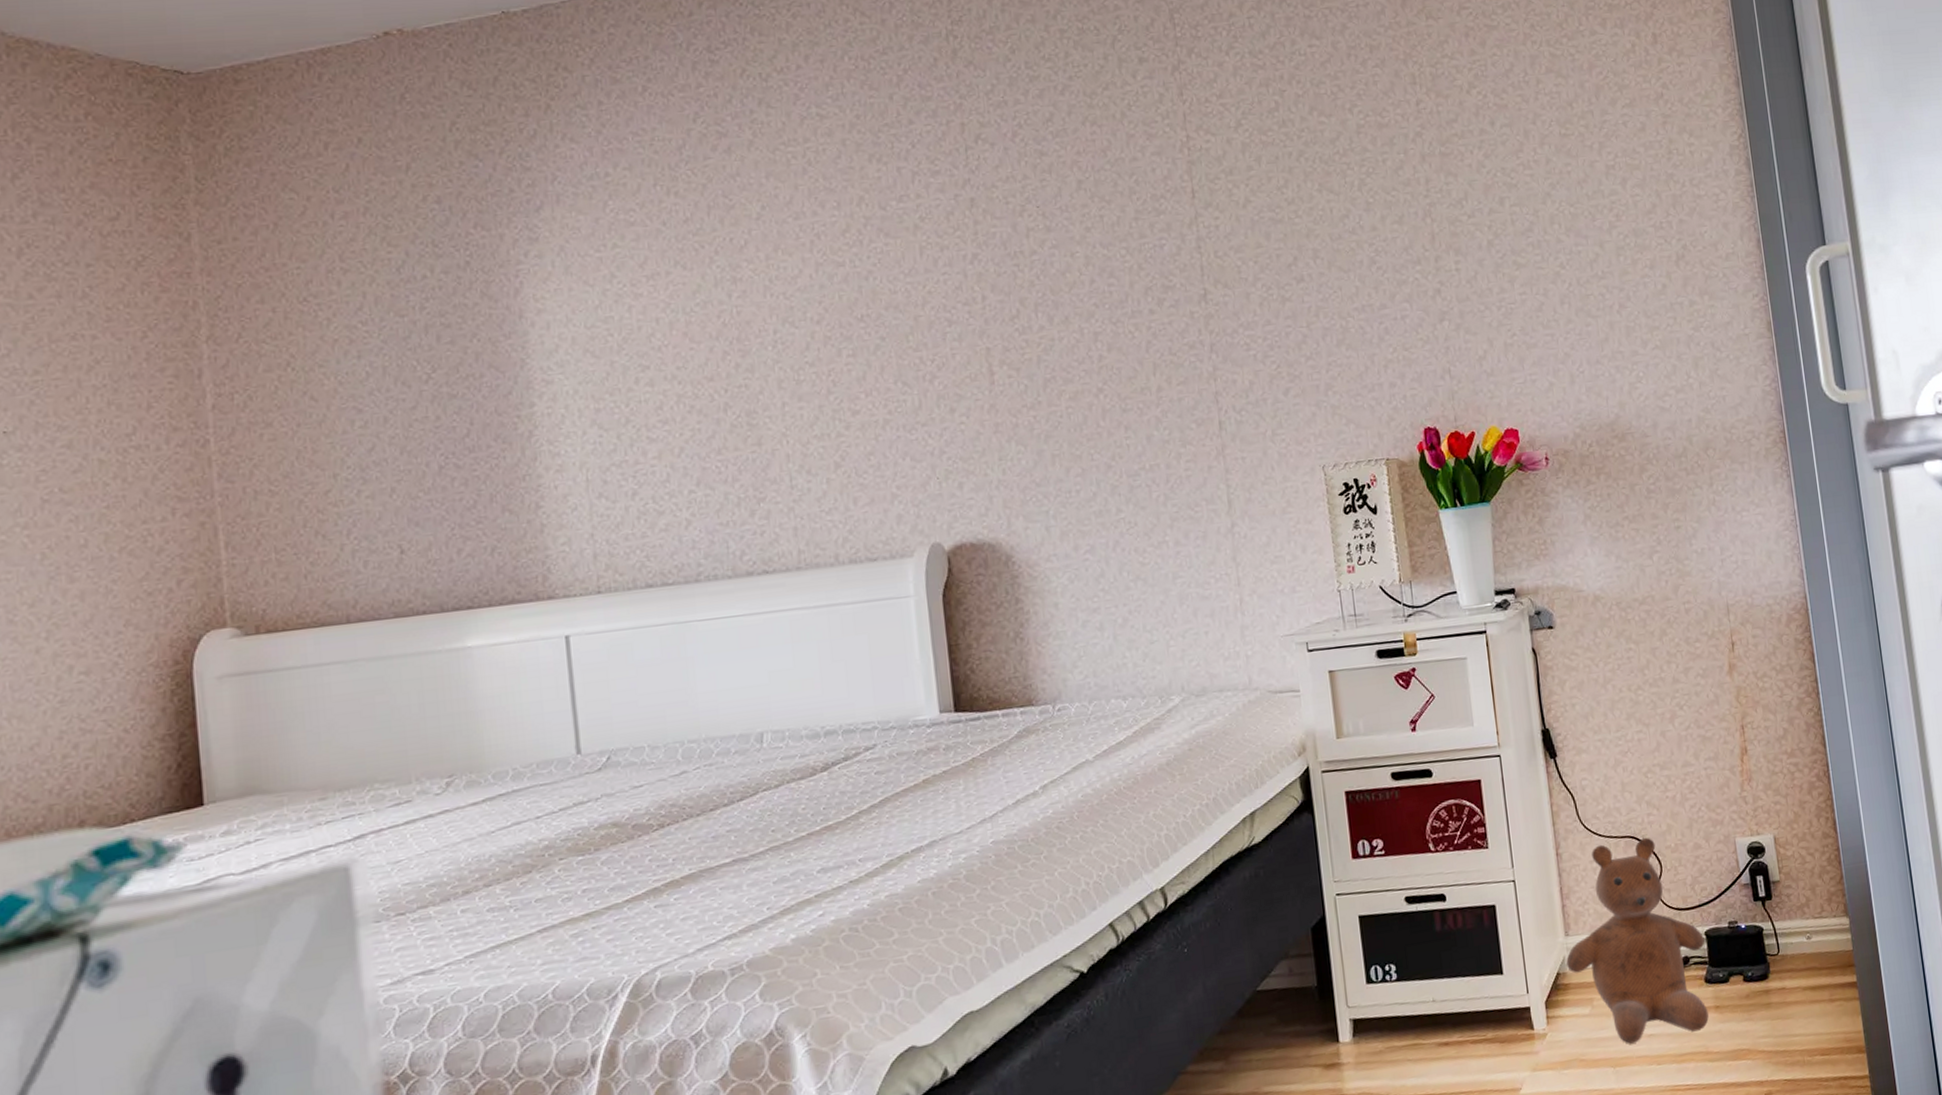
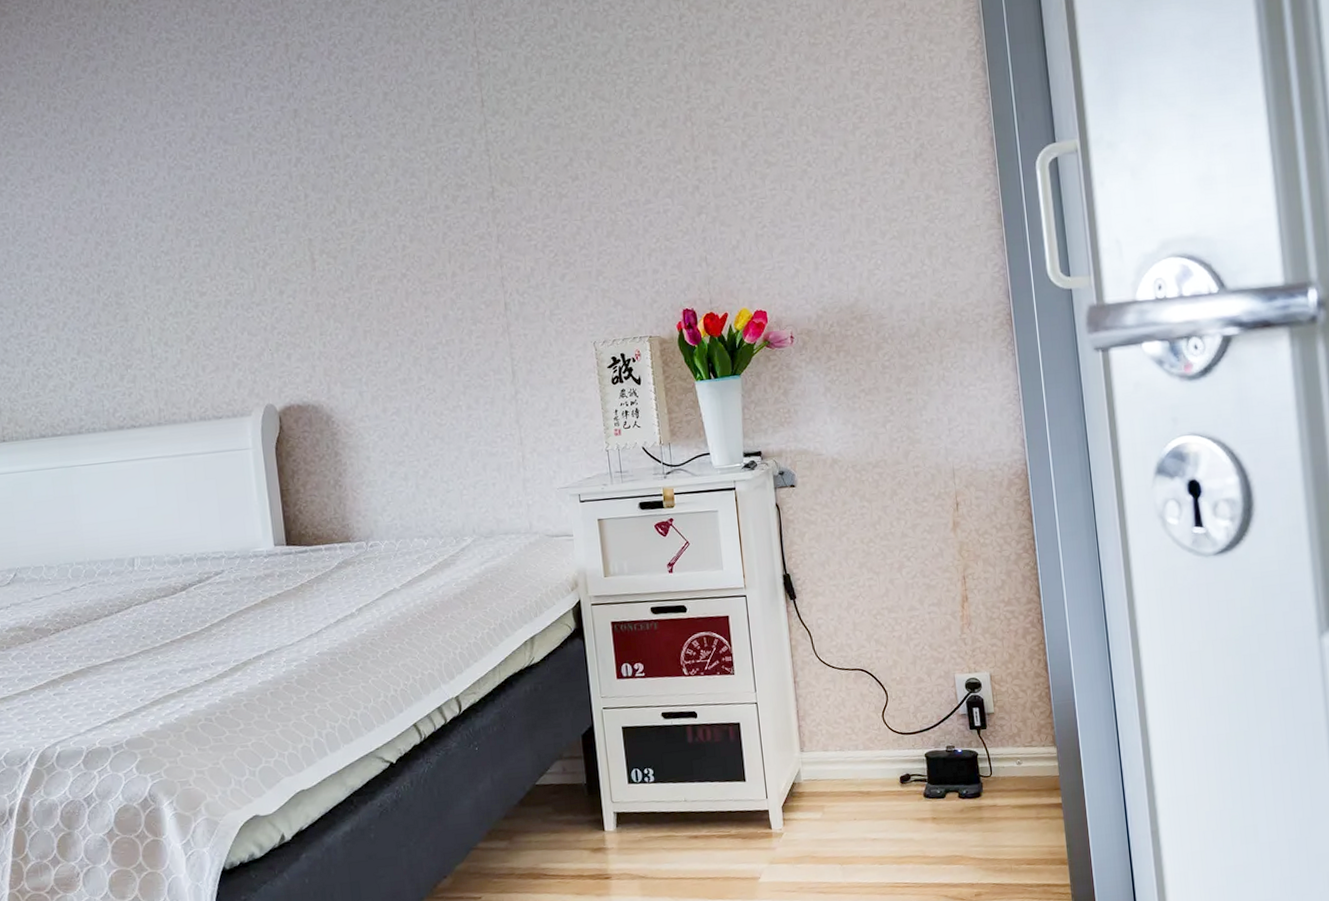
teddy bear: present [1566,837,1709,1044] -> none [801,670,927,846]

